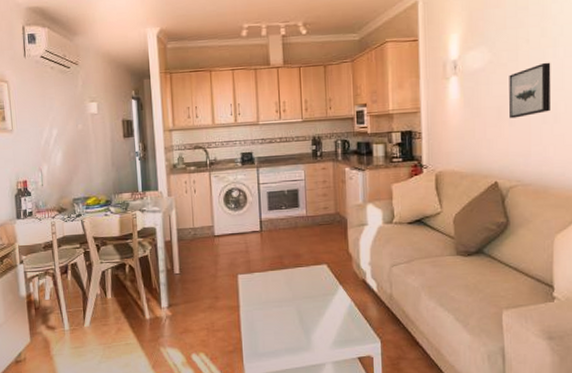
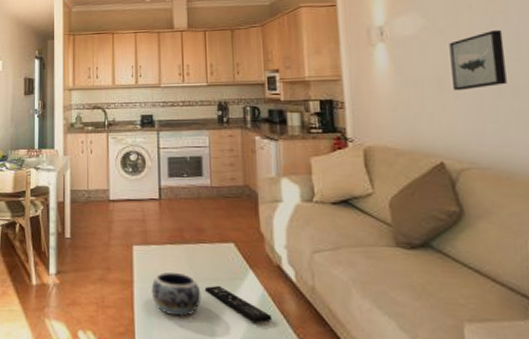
decorative bowl: none [255,294,299,331] -> present [151,271,201,316]
remote control: none [301,301,358,329] -> present [204,285,273,323]

